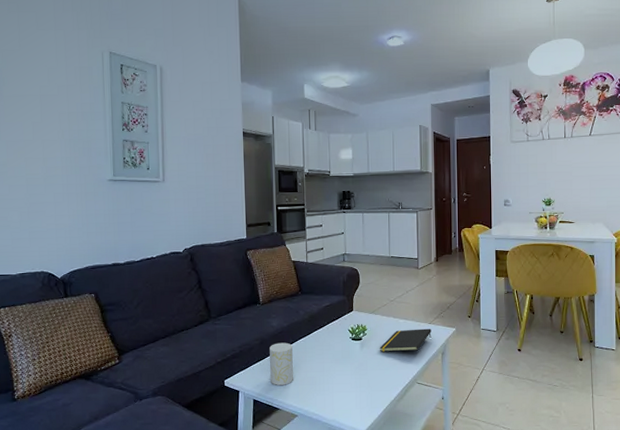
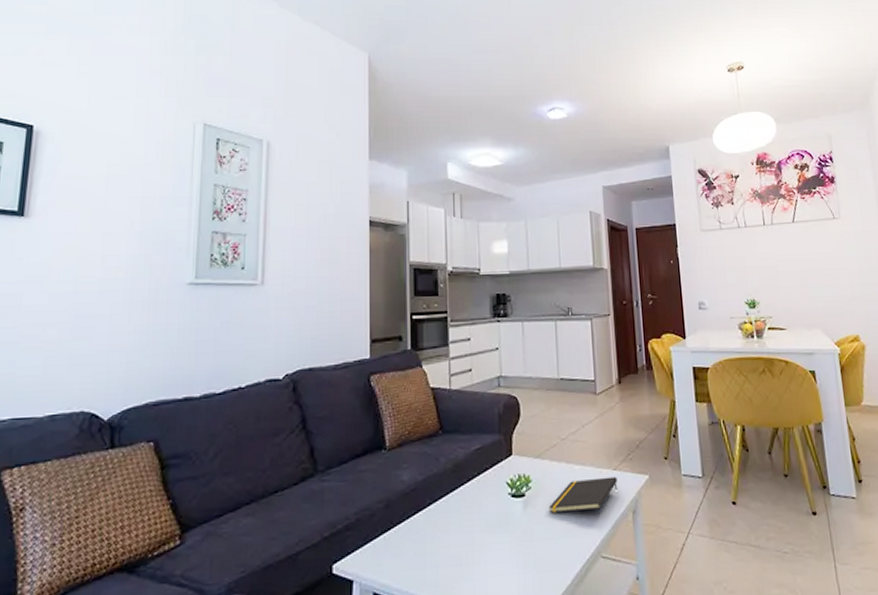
cup: present [269,342,293,385] -> none [398,504,431,570]

